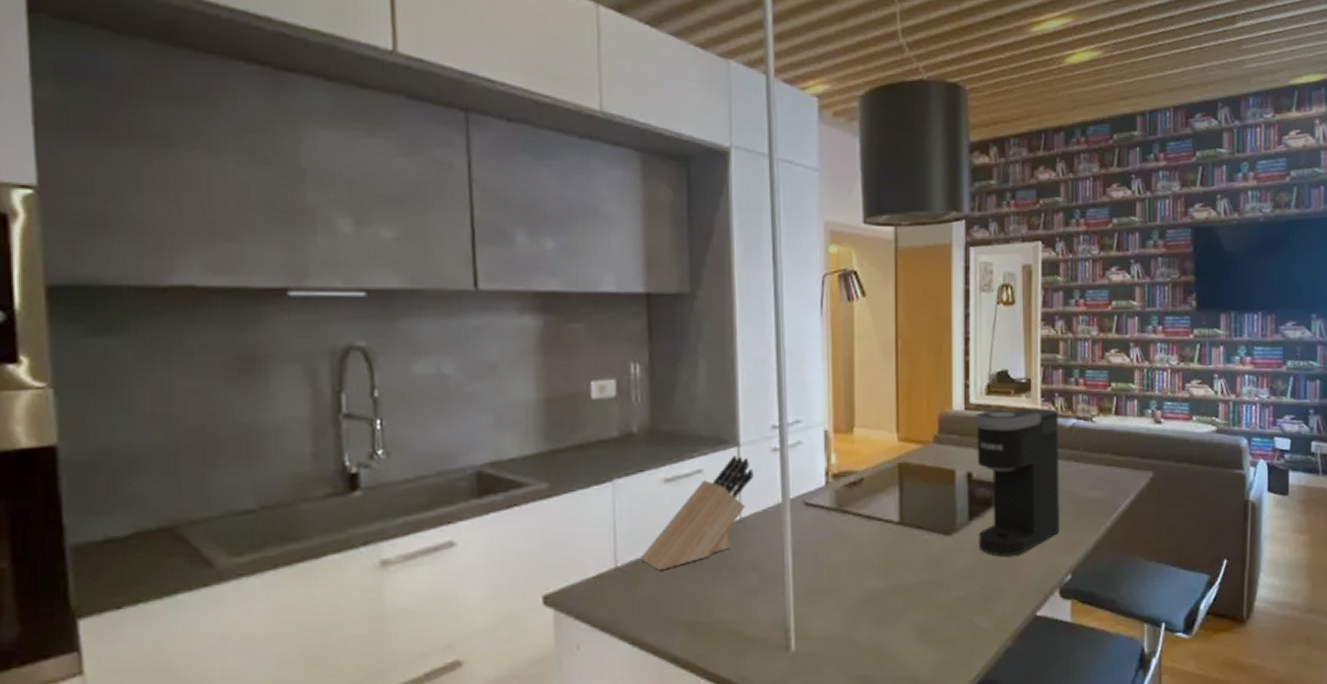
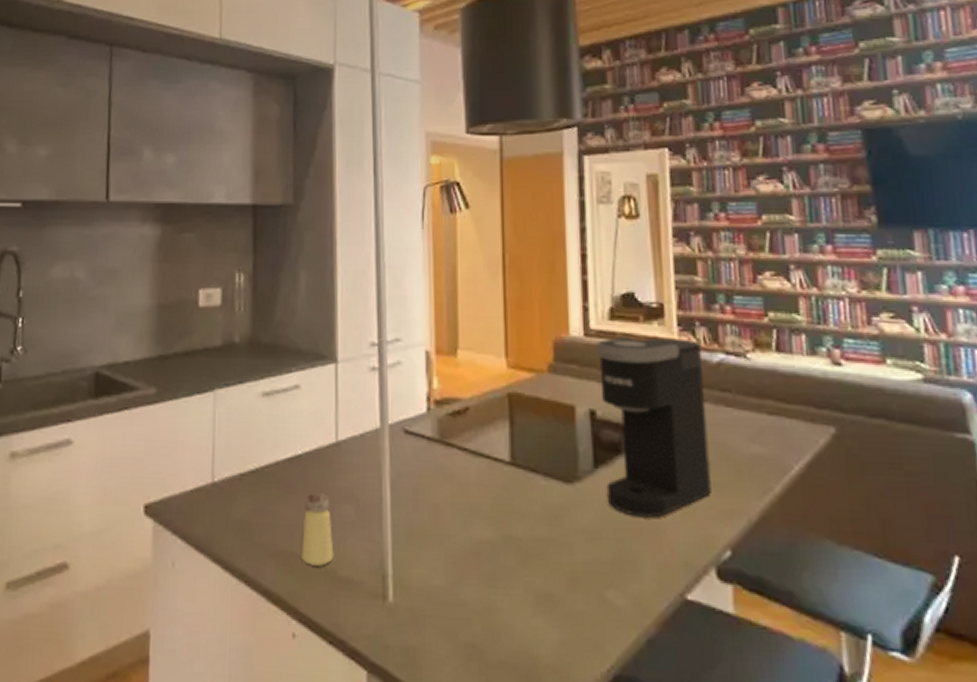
knife block: present [641,456,754,571] -> none [237,373,351,491]
saltshaker: none [708,566,740,631] -> present [301,493,334,568]

